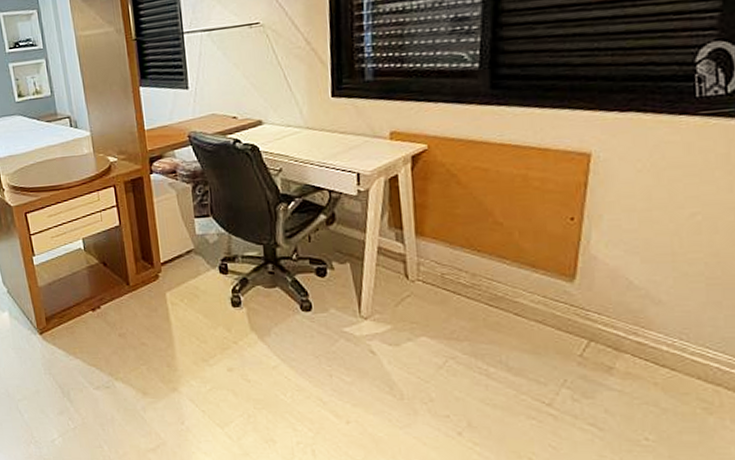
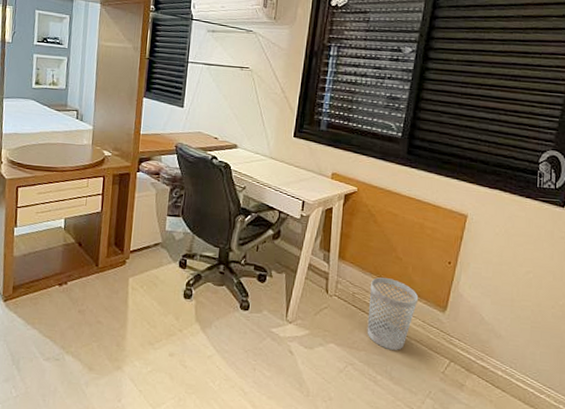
wastebasket: none [464,250,534,335] -> present [367,277,419,350]

